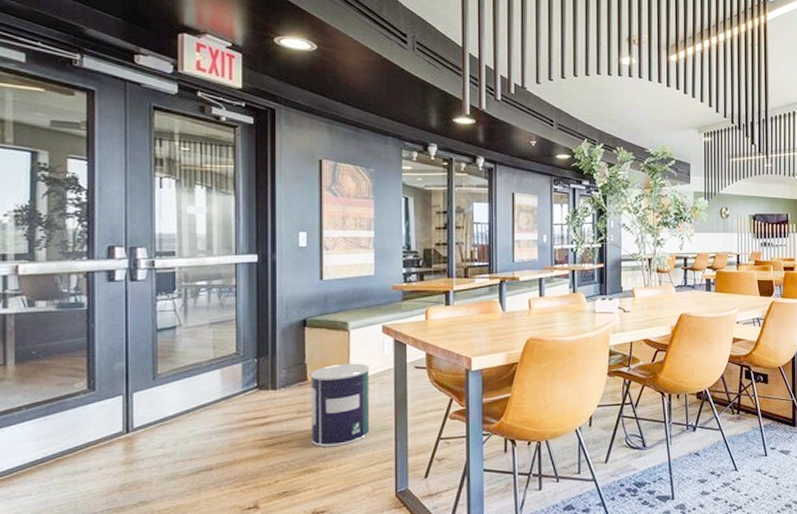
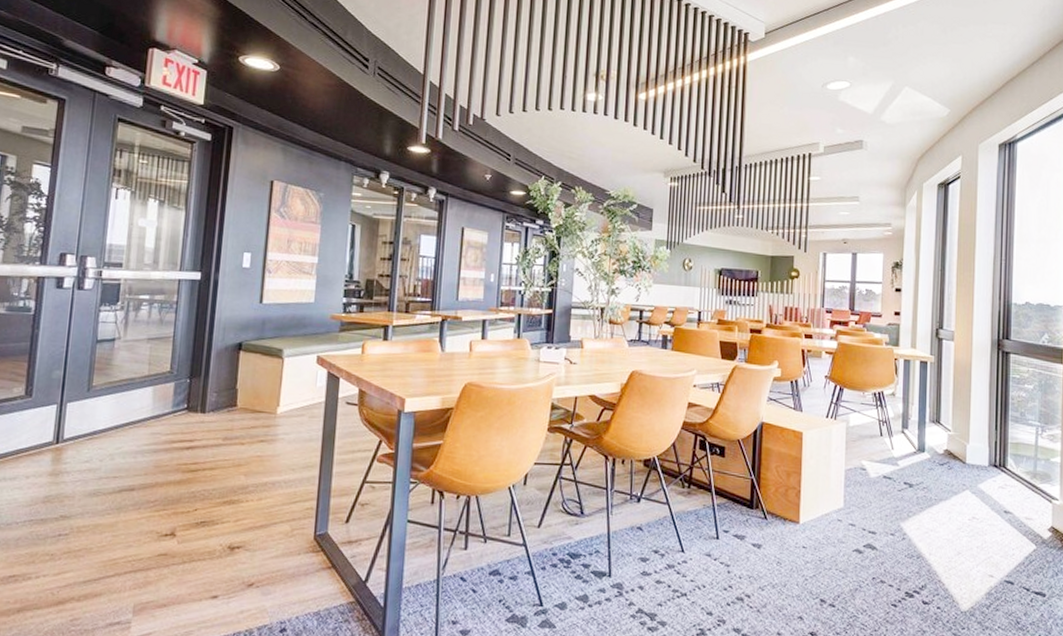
paint can: present [310,363,370,448] -> none [234,392,300,480]

